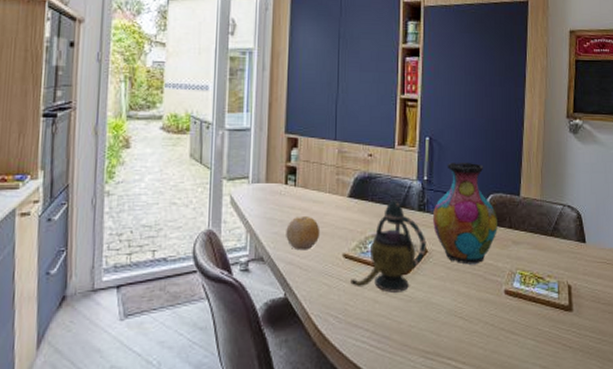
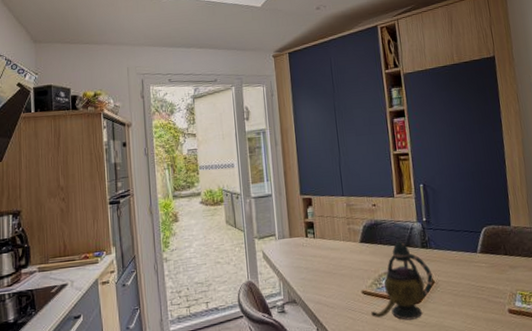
fruit: present [286,215,320,251] -> none [311,261,341,292]
vase: present [432,162,497,265] -> none [434,201,495,290]

